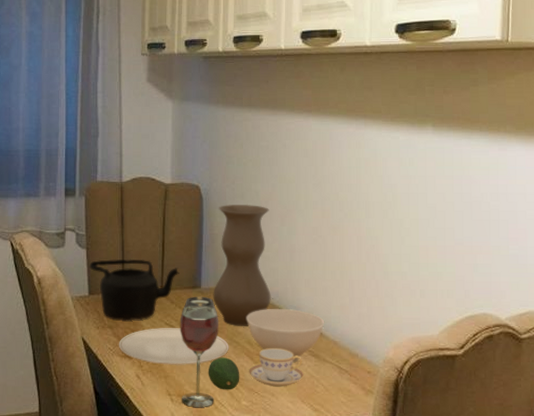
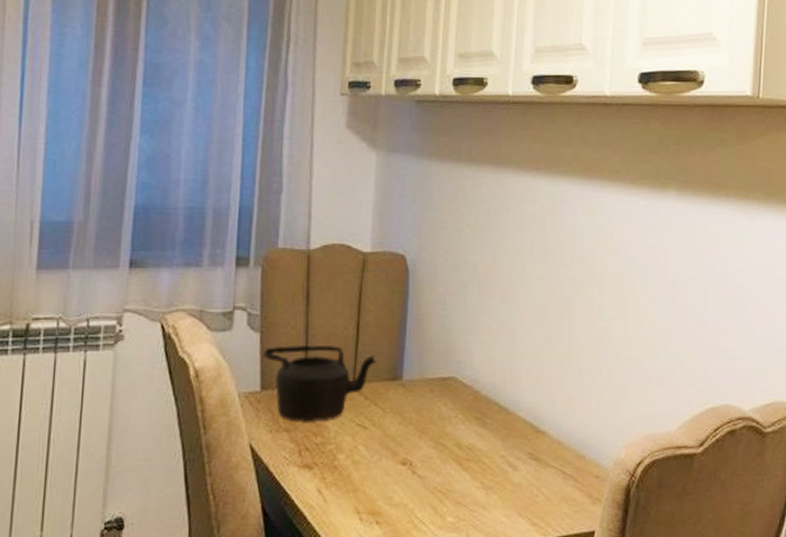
plate: present [119,328,229,365] -> none [297,430,434,476]
wineglass: present [180,296,219,407] -> none [372,390,423,527]
fruit: present [208,357,240,390] -> none [406,464,446,505]
vase: present [213,205,271,326] -> none [416,278,488,425]
bowl: present [246,308,325,362] -> none [456,403,548,467]
teacup: present [248,347,305,387] -> none [455,450,523,498]

